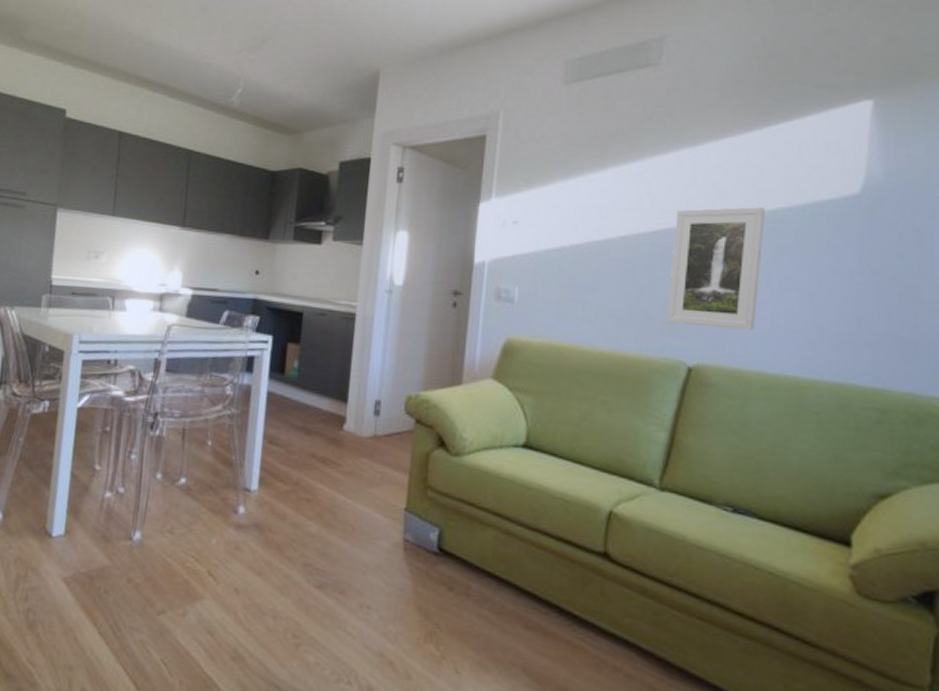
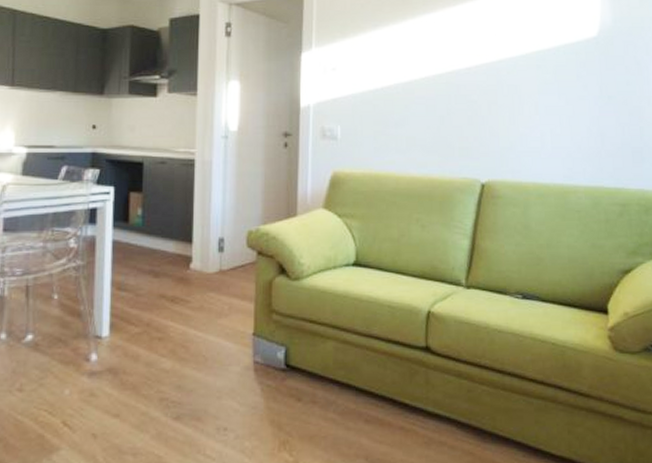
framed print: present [666,207,764,330] -> none [462,49,531,149]

